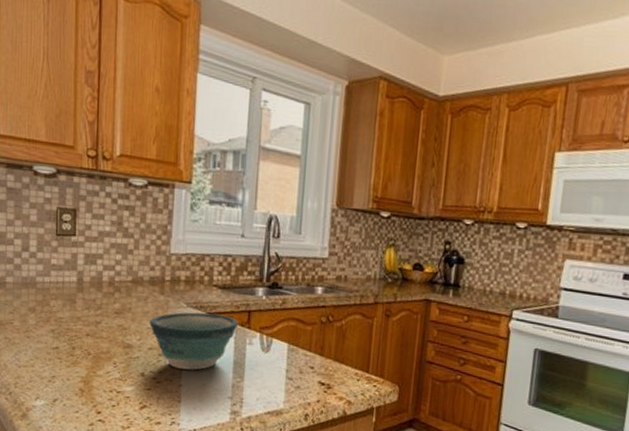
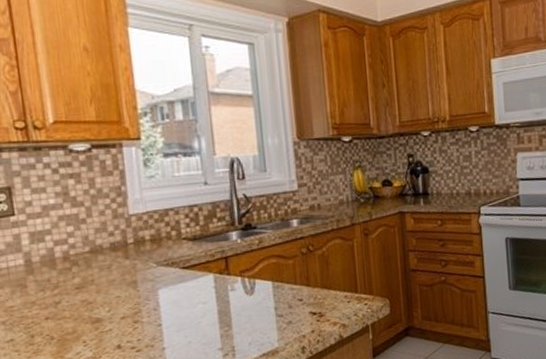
bowl: present [149,312,239,370] -> none [117,266,217,332]

